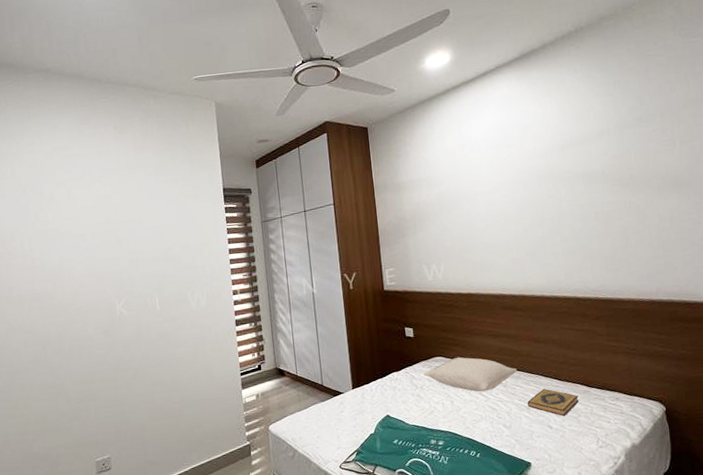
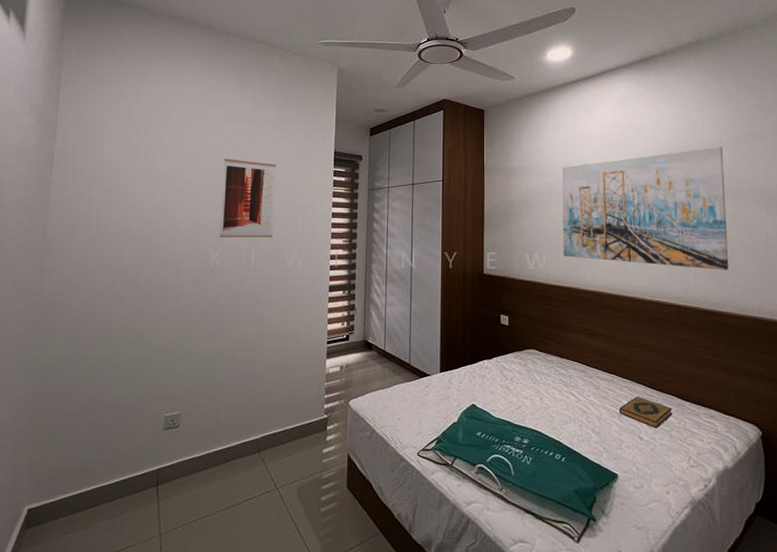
wall art: none [115,207,174,287] -> present [220,159,276,238]
pillow: present [423,356,518,392] -> none [514,352,612,392]
wall art: none [451,135,624,264] -> present [562,146,729,270]

